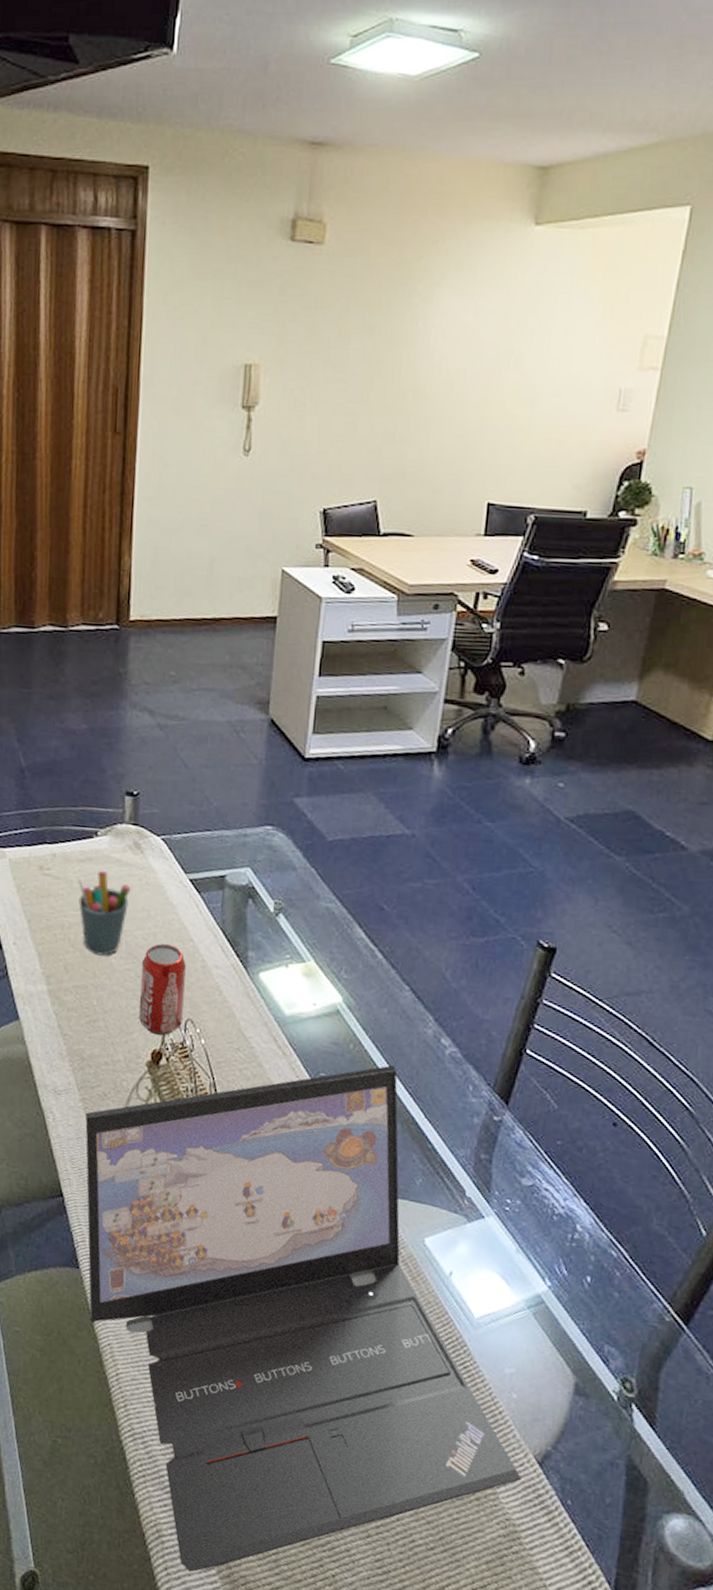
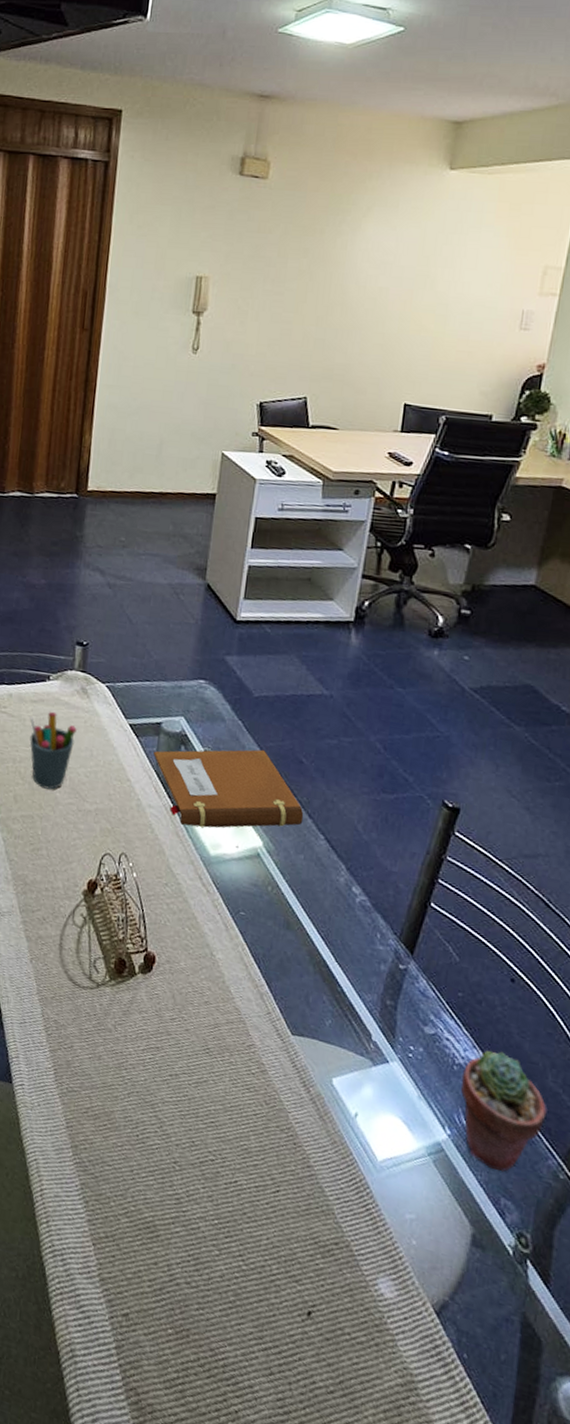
laptop: present [85,1065,521,1572] -> none [19,909,419,1396]
beverage can: present [139,943,186,1036] -> none [78,781,123,868]
notebook: none [218,898,387,986] -> present [153,749,304,828]
potted succulent: none [560,1198,653,1318] -> present [460,1050,548,1171]

